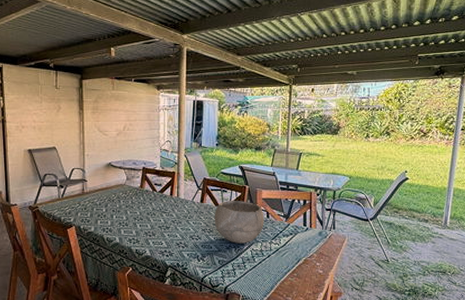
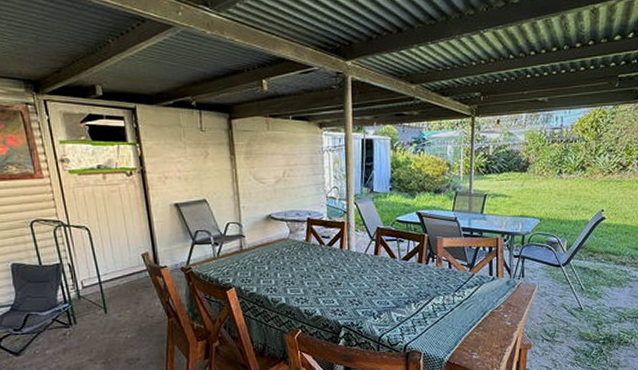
bowl: present [214,201,264,244] -> none [390,251,446,298]

